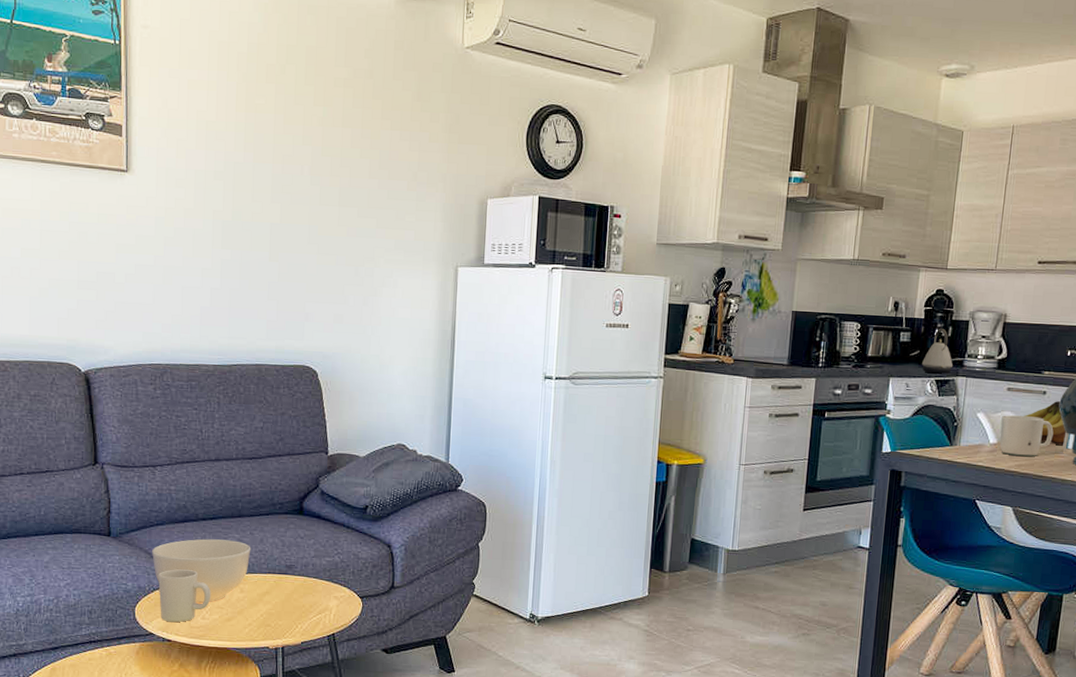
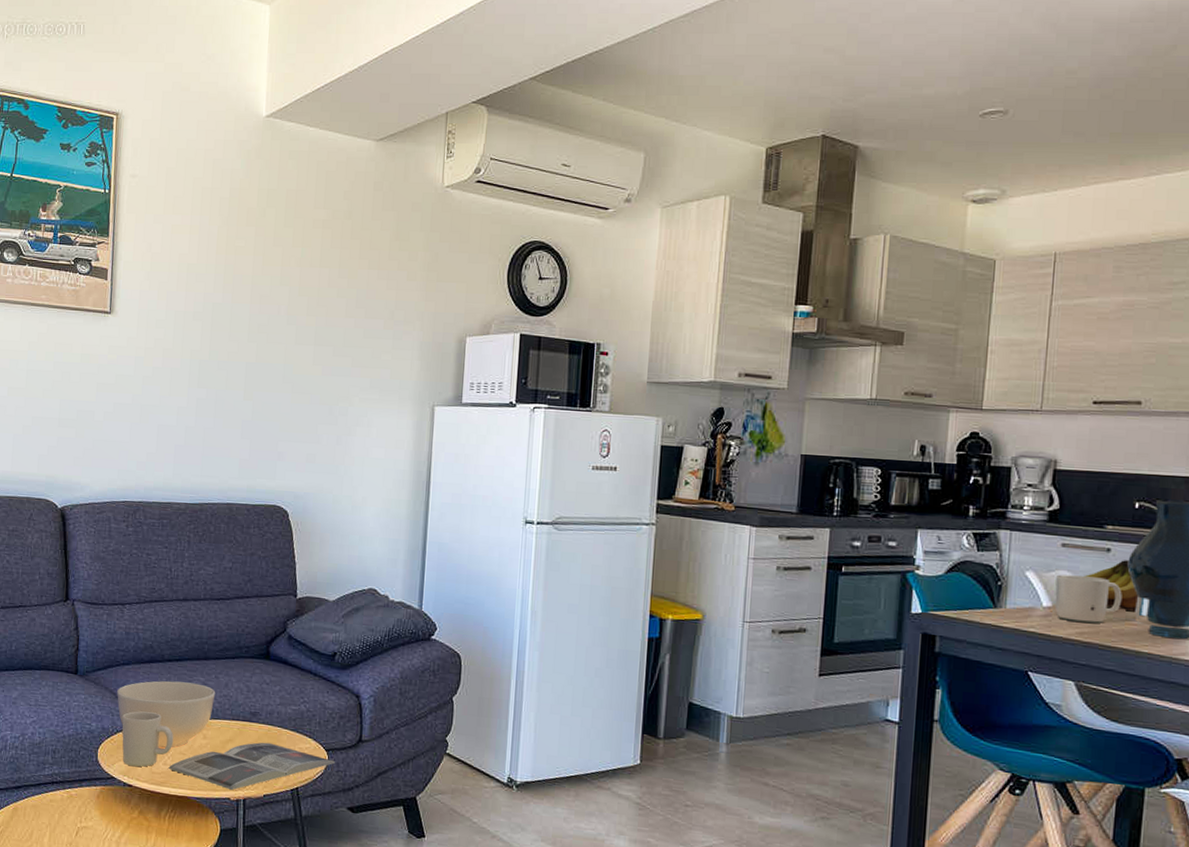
magazine: none [207,593,370,640] -> present [168,742,336,791]
kettle: present [921,328,954,374] -> none [955,475,994,527]

